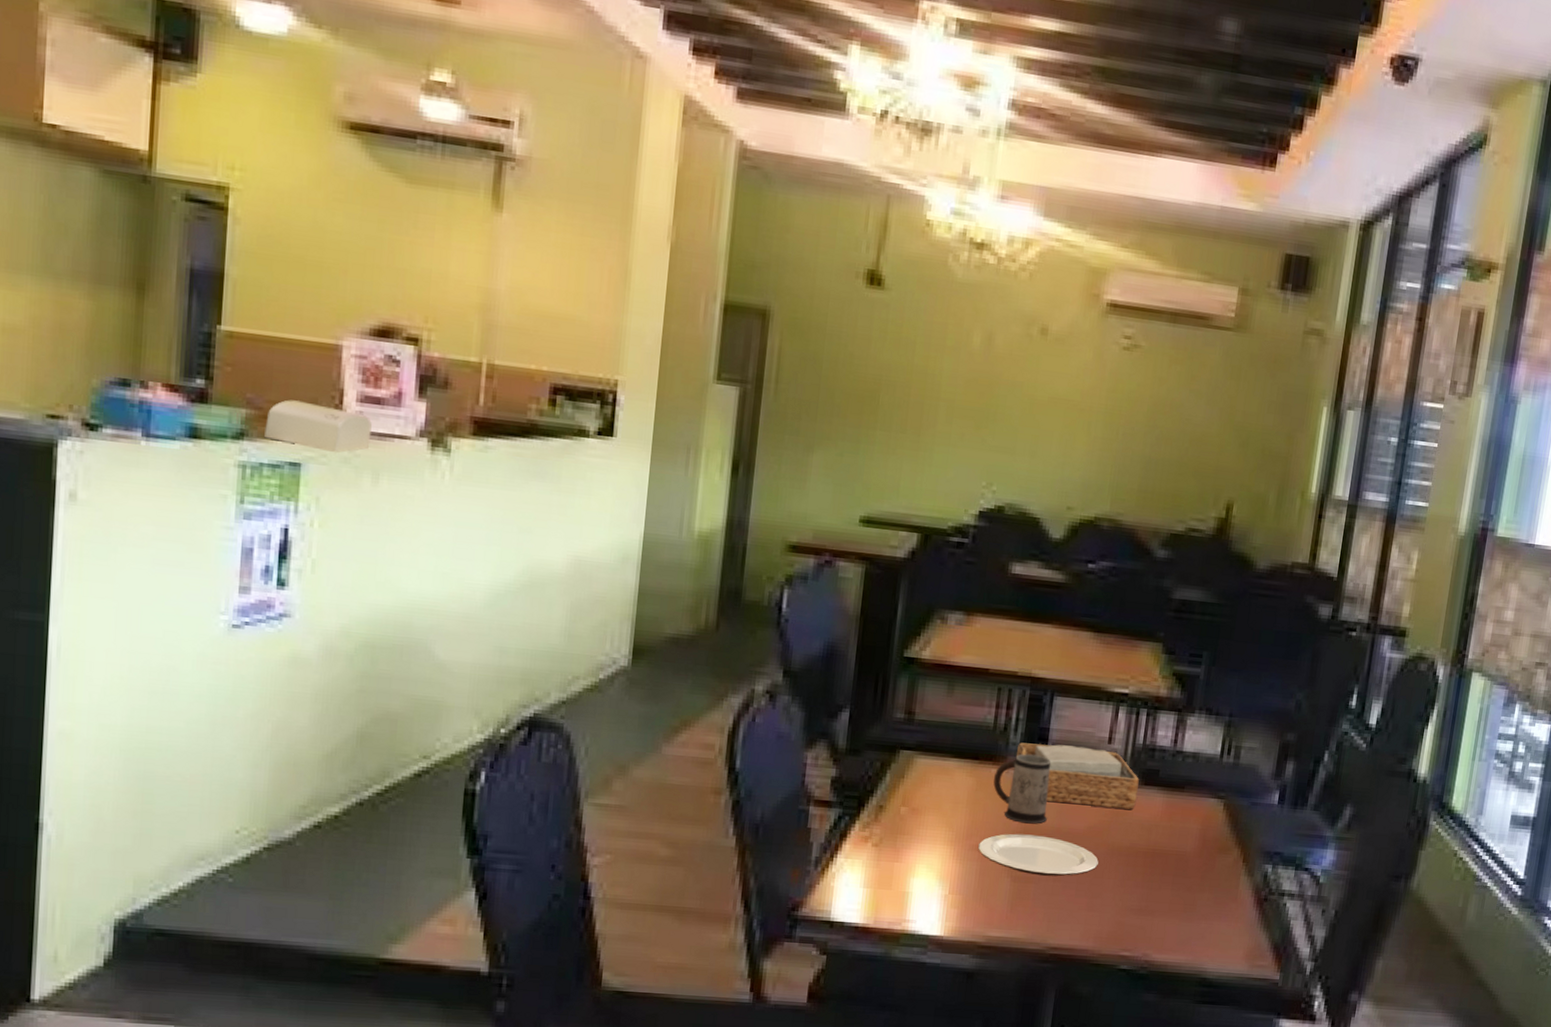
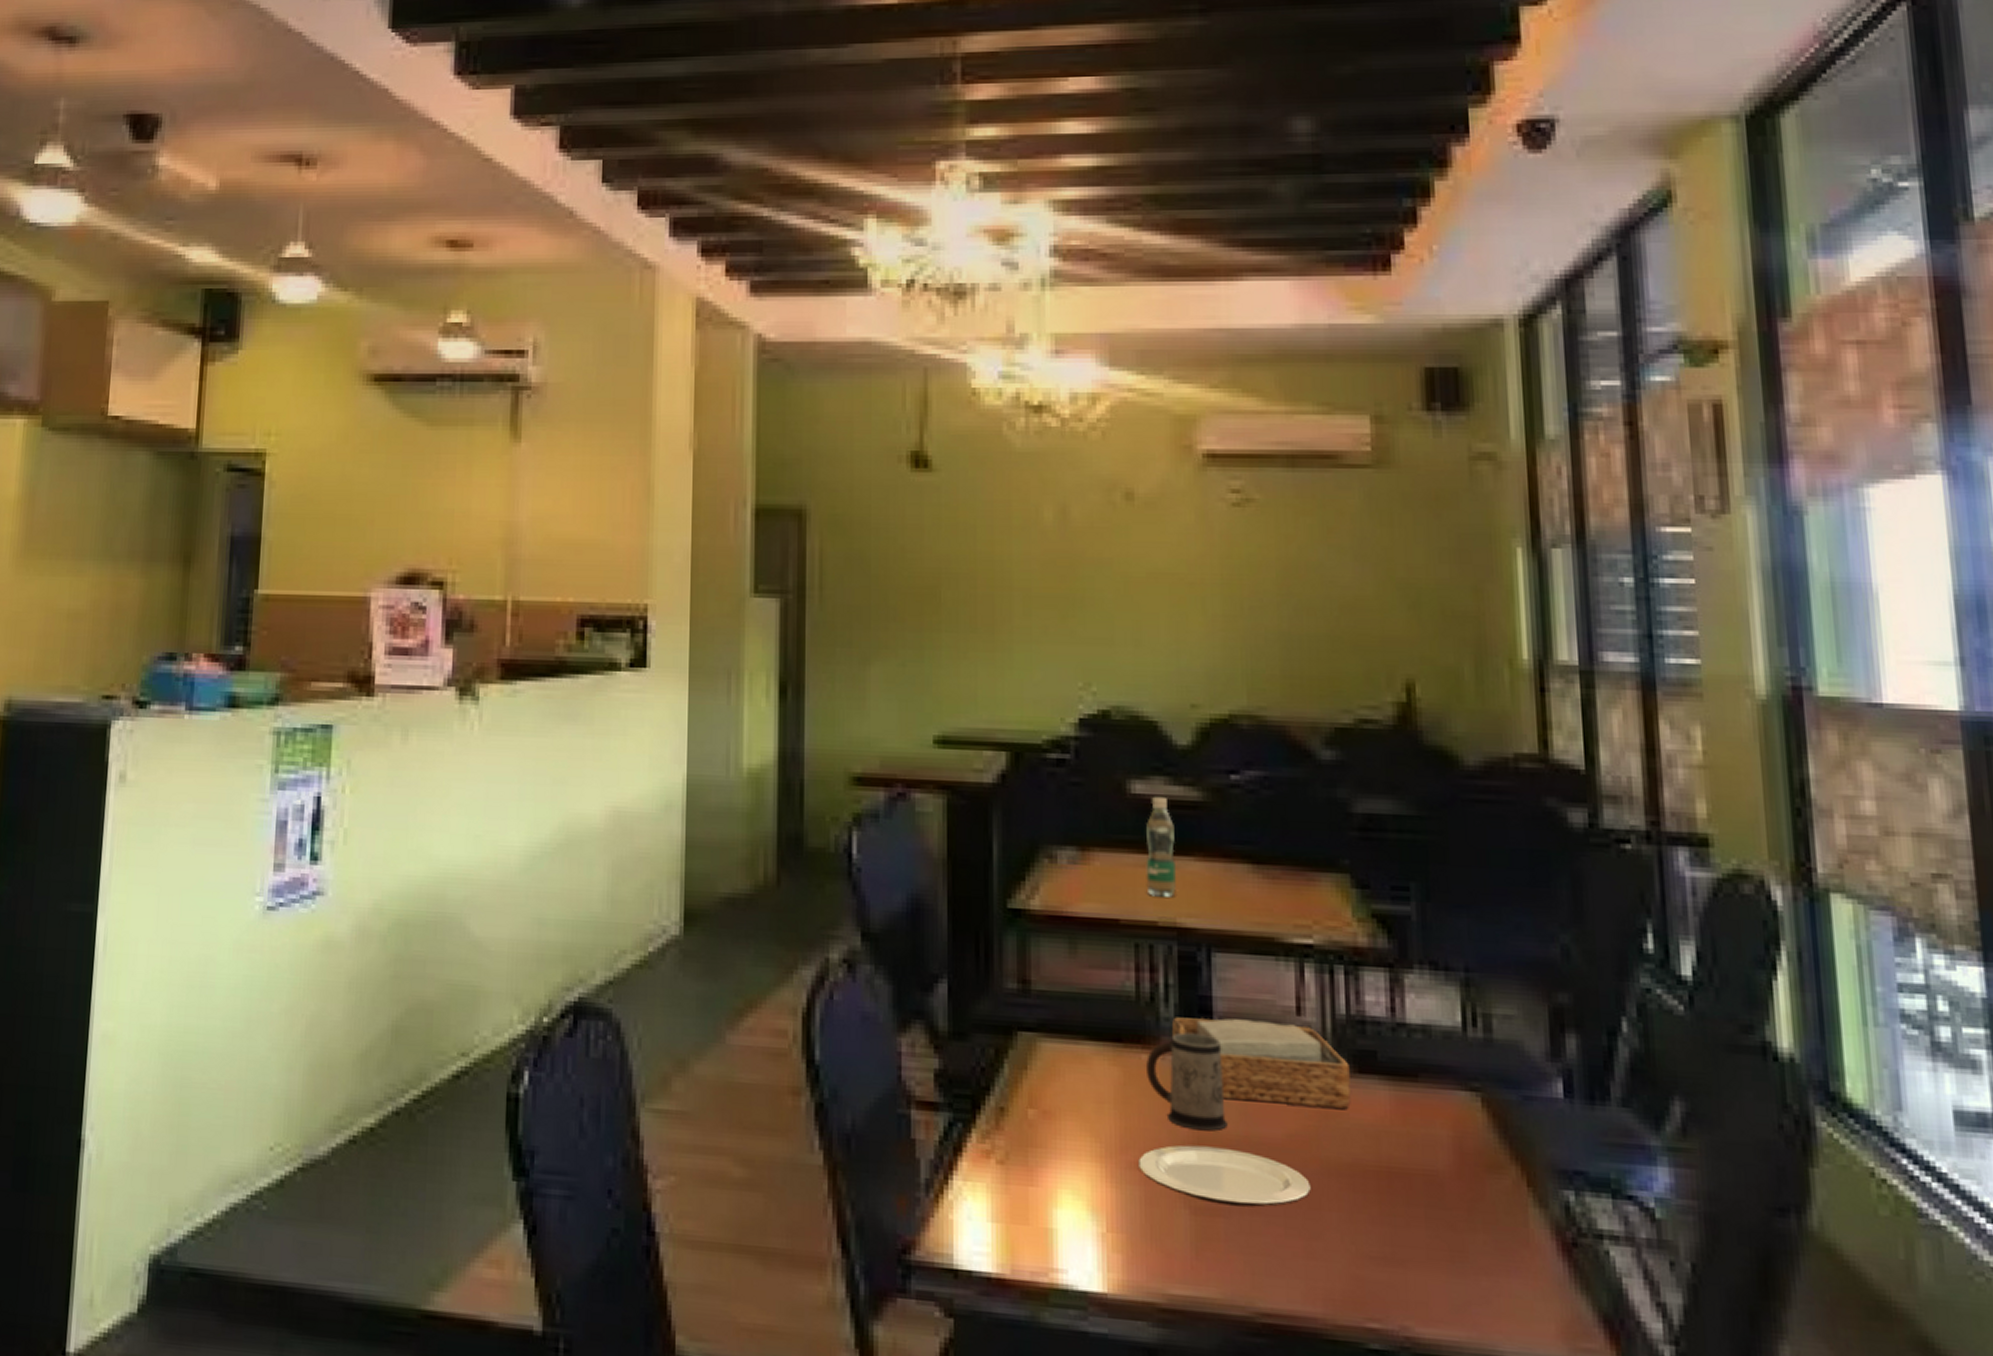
tissue dispenser: present [263,399,372,454] -> none [297,659,400,711]
bottle: none [1013,576,1041,654] -> present [1145,796,1176,897]

